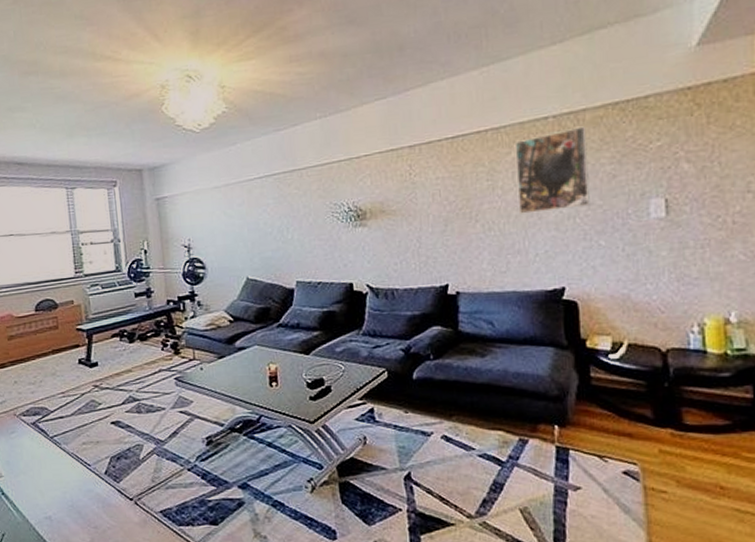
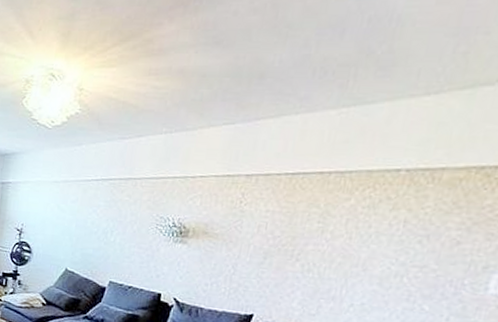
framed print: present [514,126,590,214] -> none [344,185,439,267]

